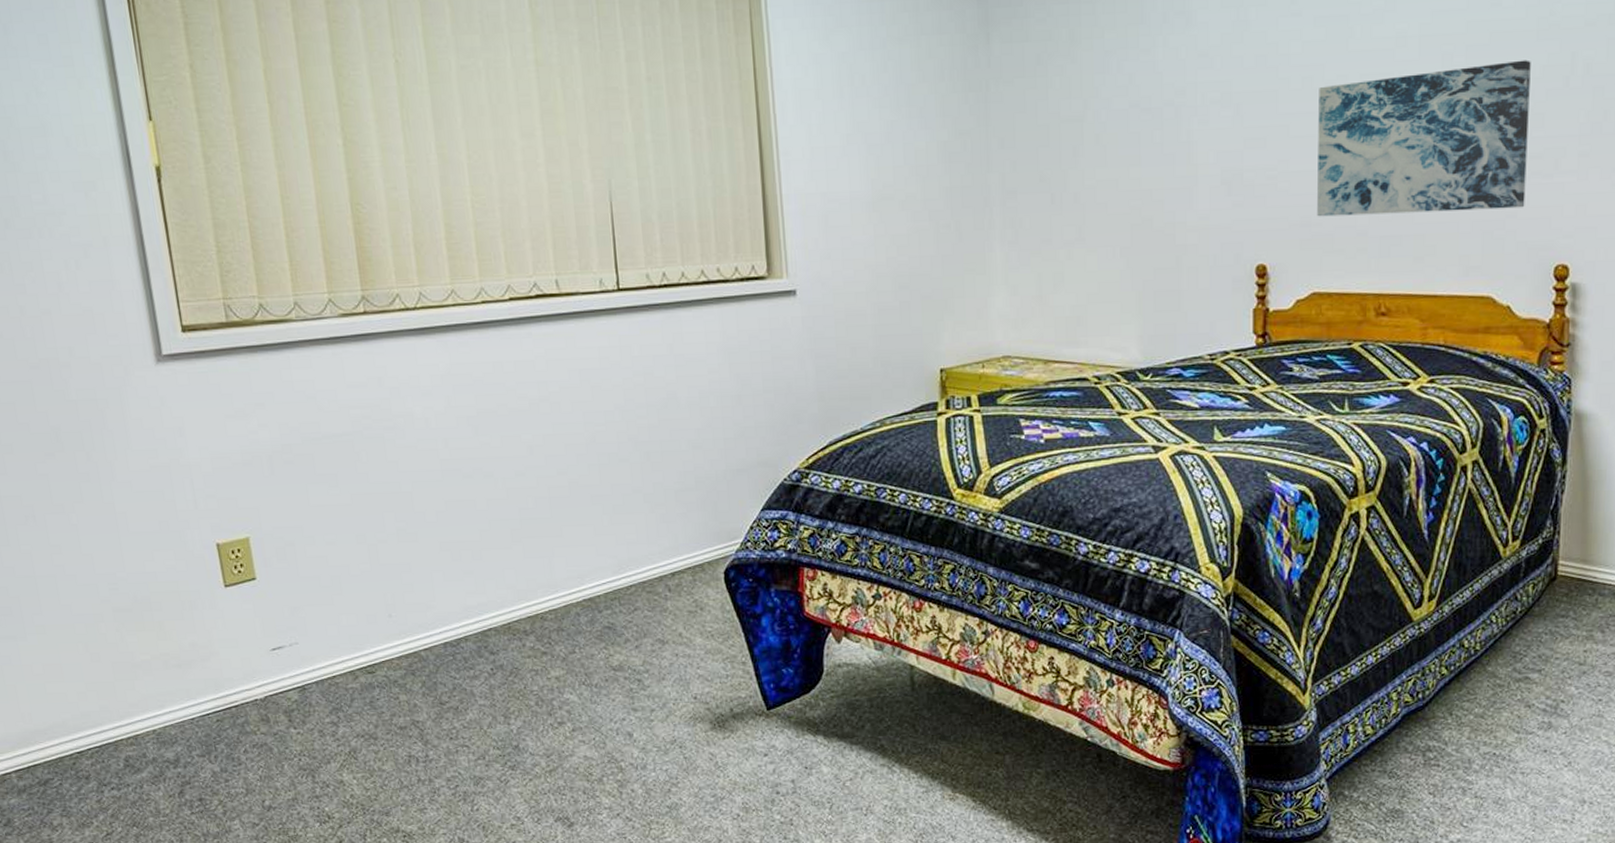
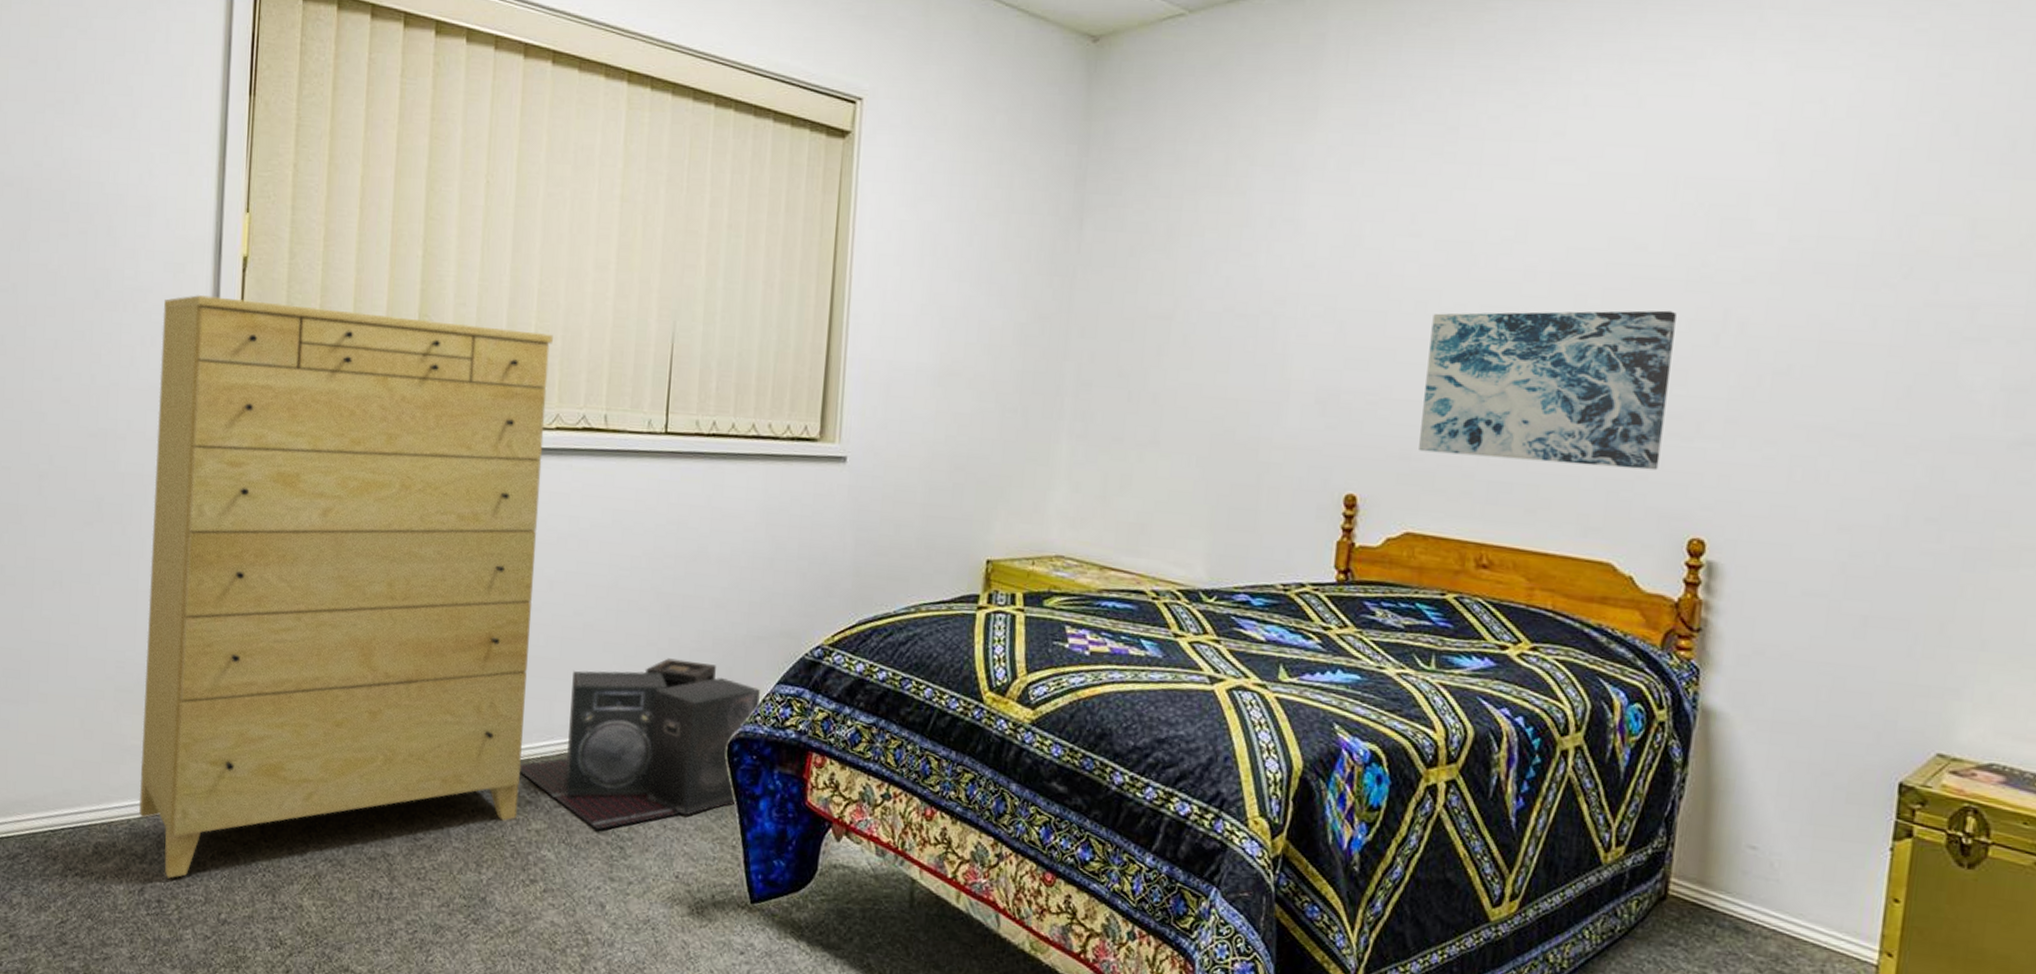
dresser: none [81,207,535,778] -> present [138,294,553,879]
speaker: none [529,501,748,667] -> present [519,658,760,830]

